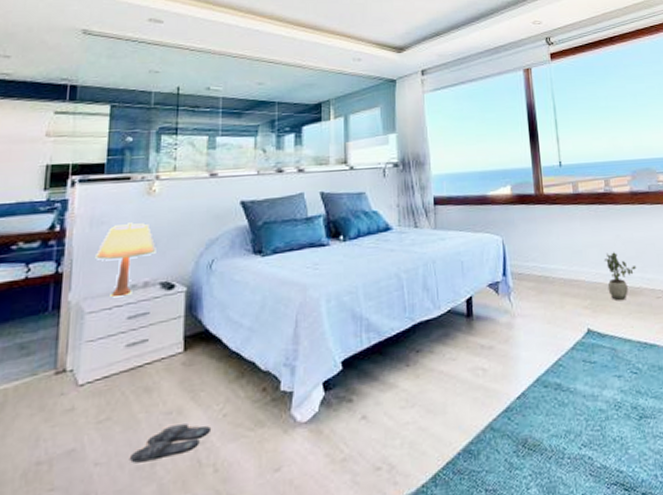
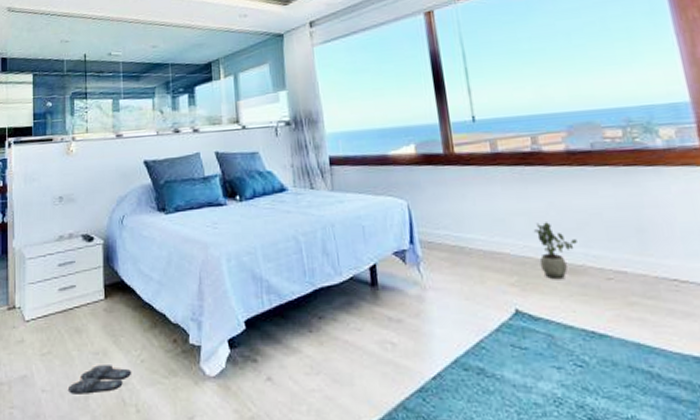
table lamp: present [97,224,155,296] -> none [32,181,75,245]

